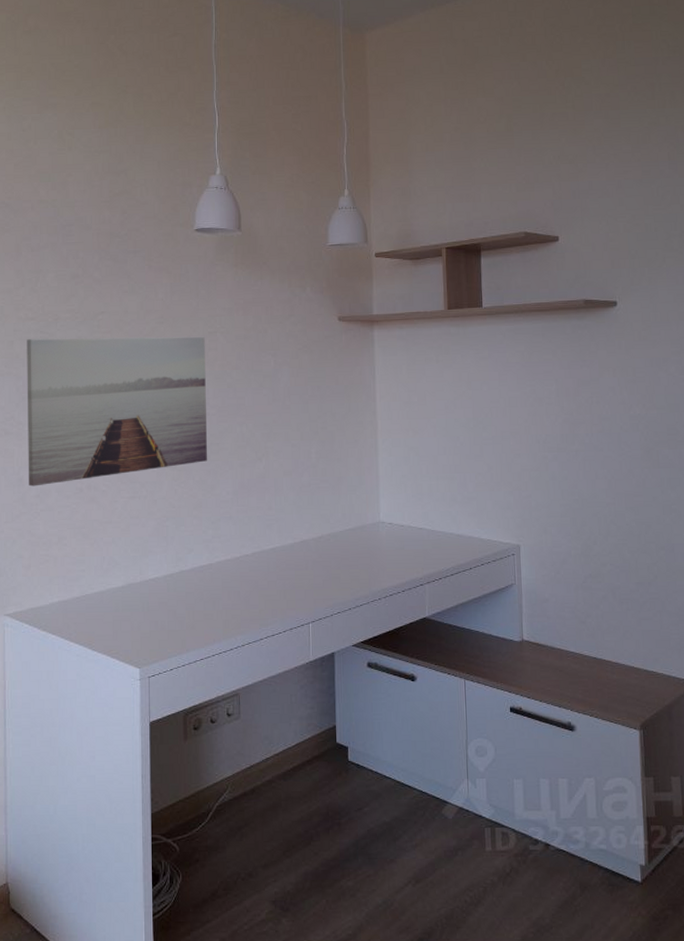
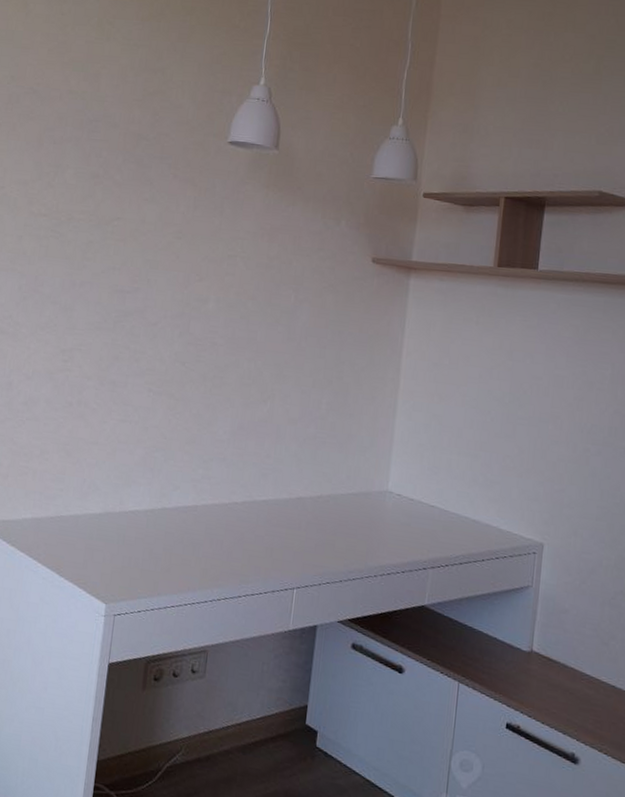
wall art: present [27,336,208,487] -> none [18,236,223,395]

